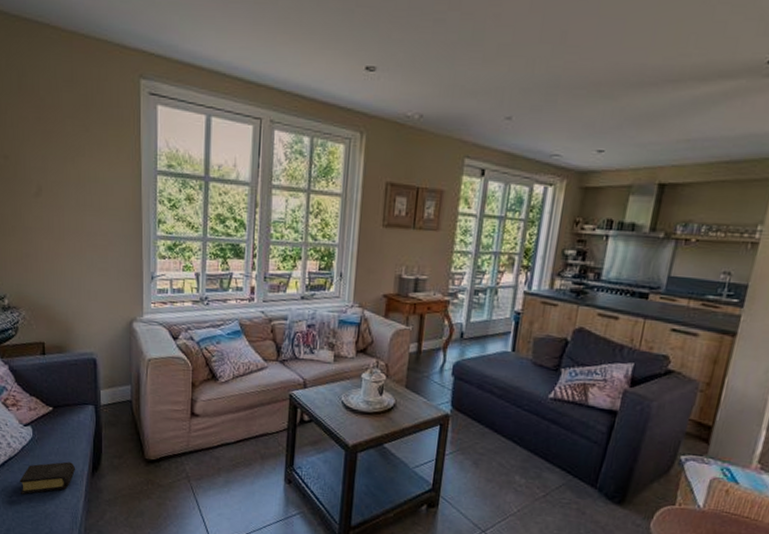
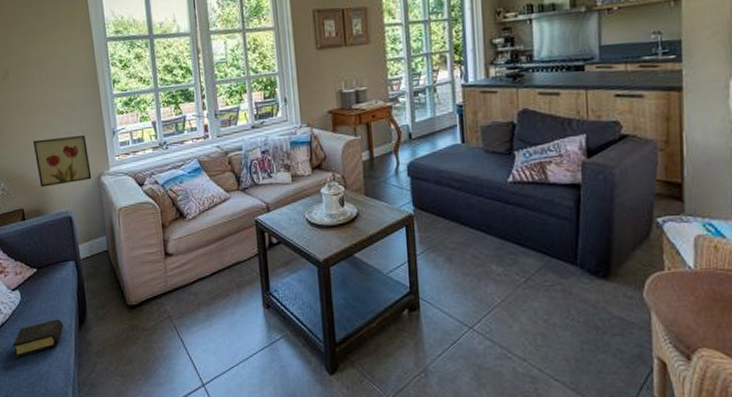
wall art: none [61,270,123,324] -> present [32,136,92,187]

